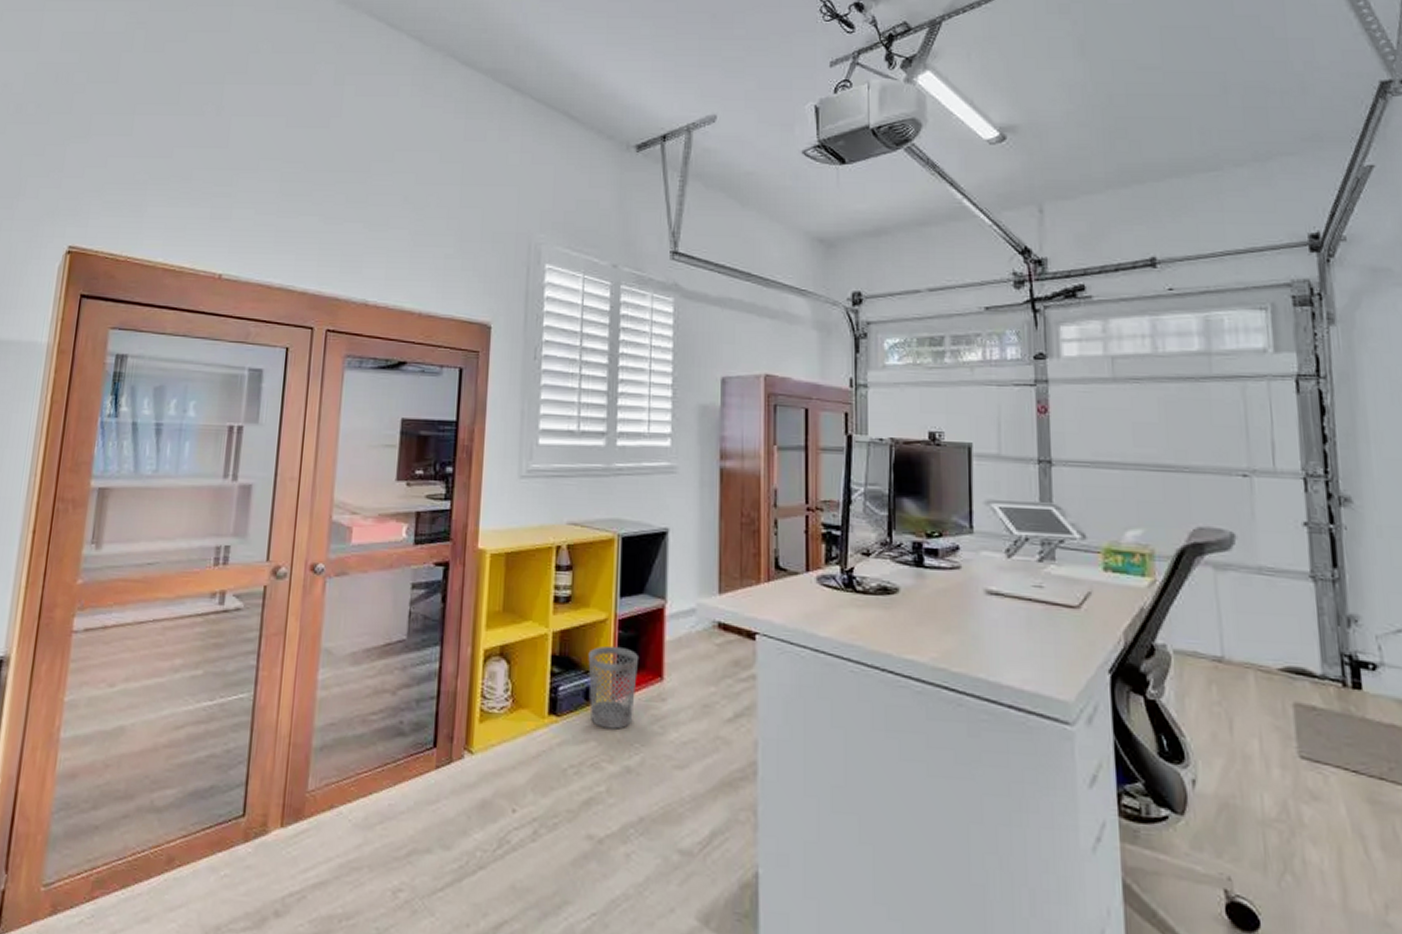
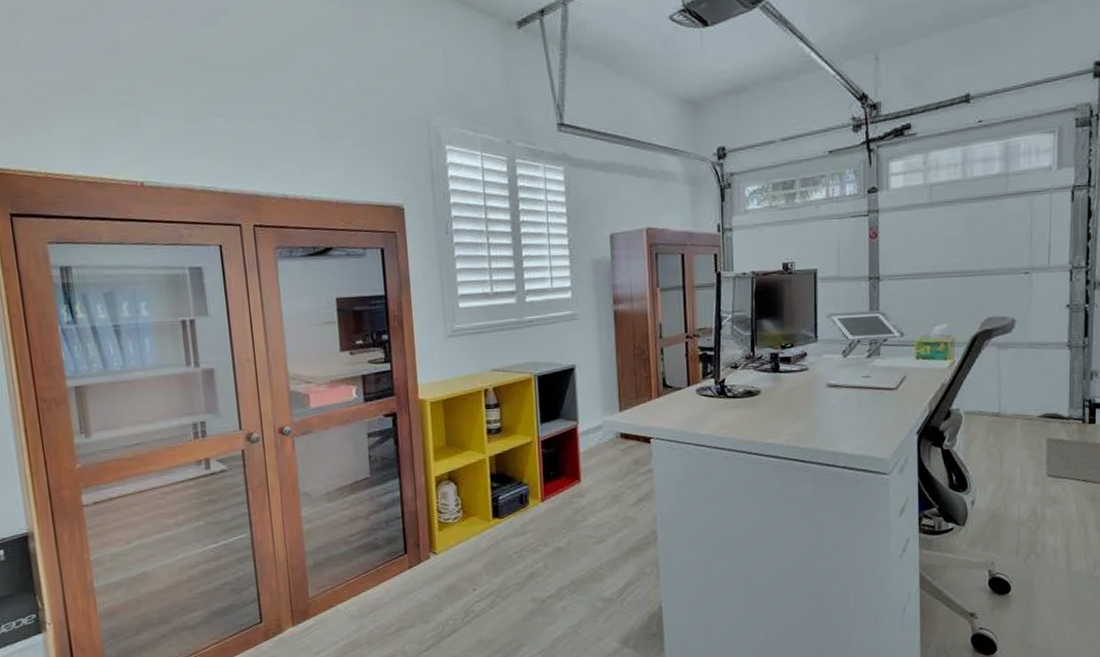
wastebasket: present [588,645,638,729] -> none [519,461,560,523]

